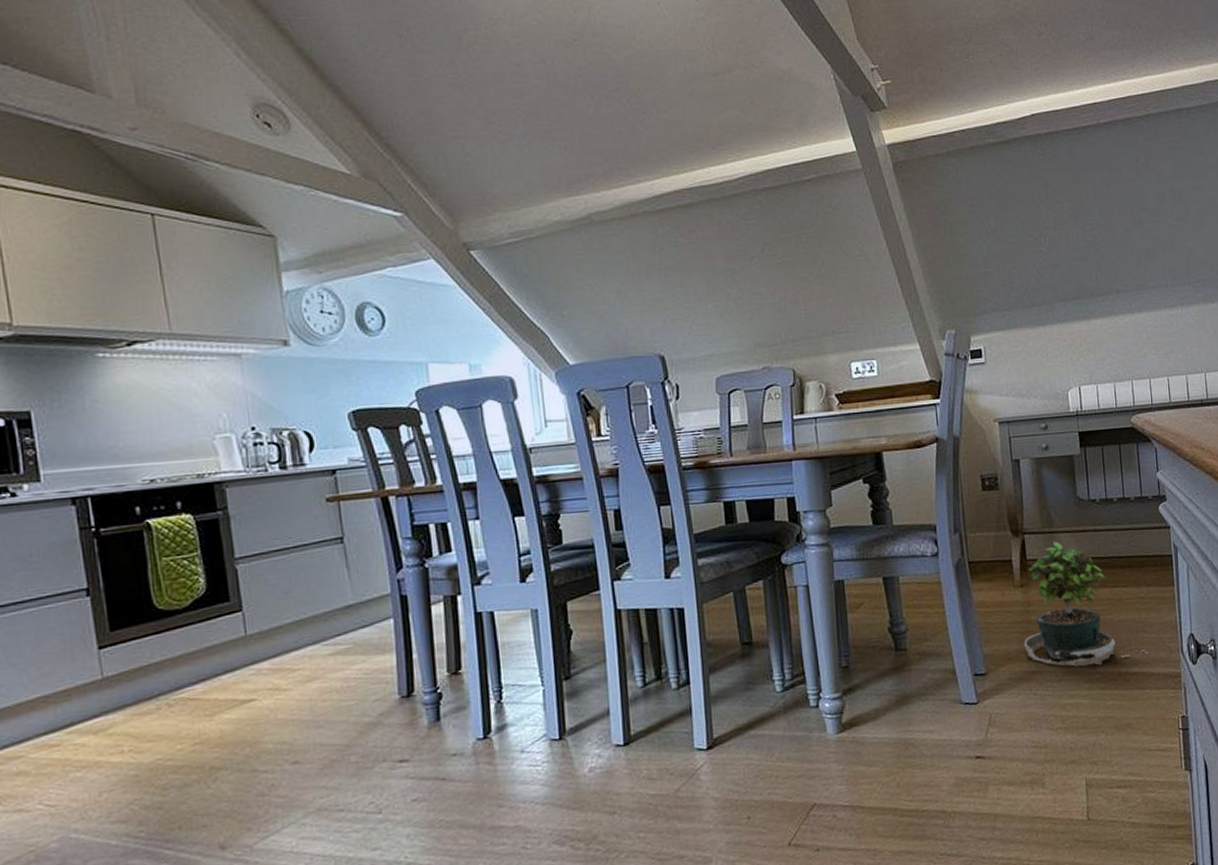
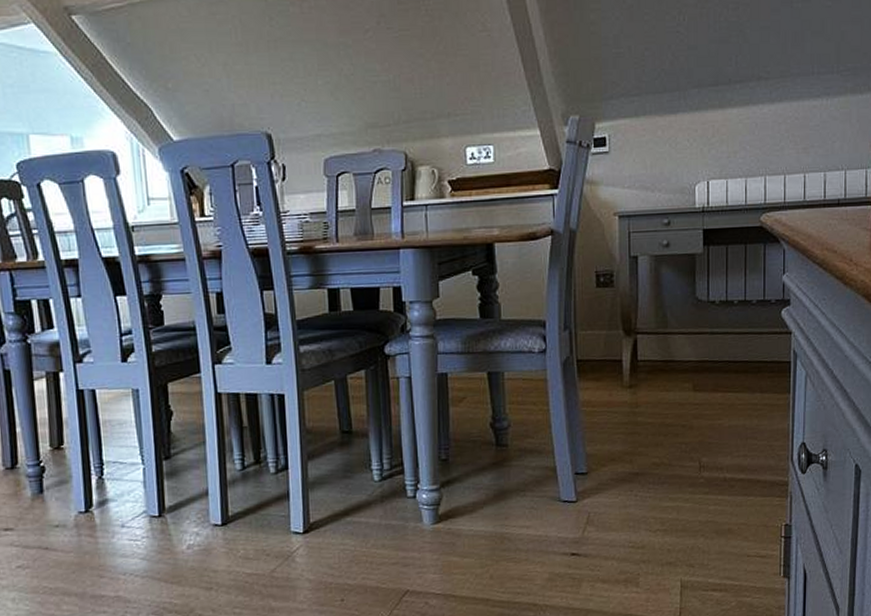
potted plant: present [1024,541,1148,667] -> none [628,342,756,471]

